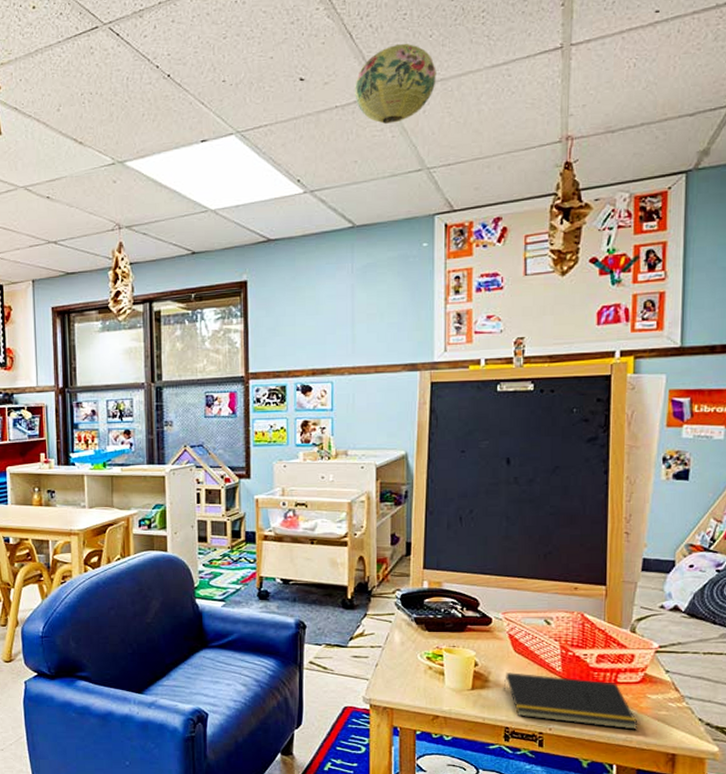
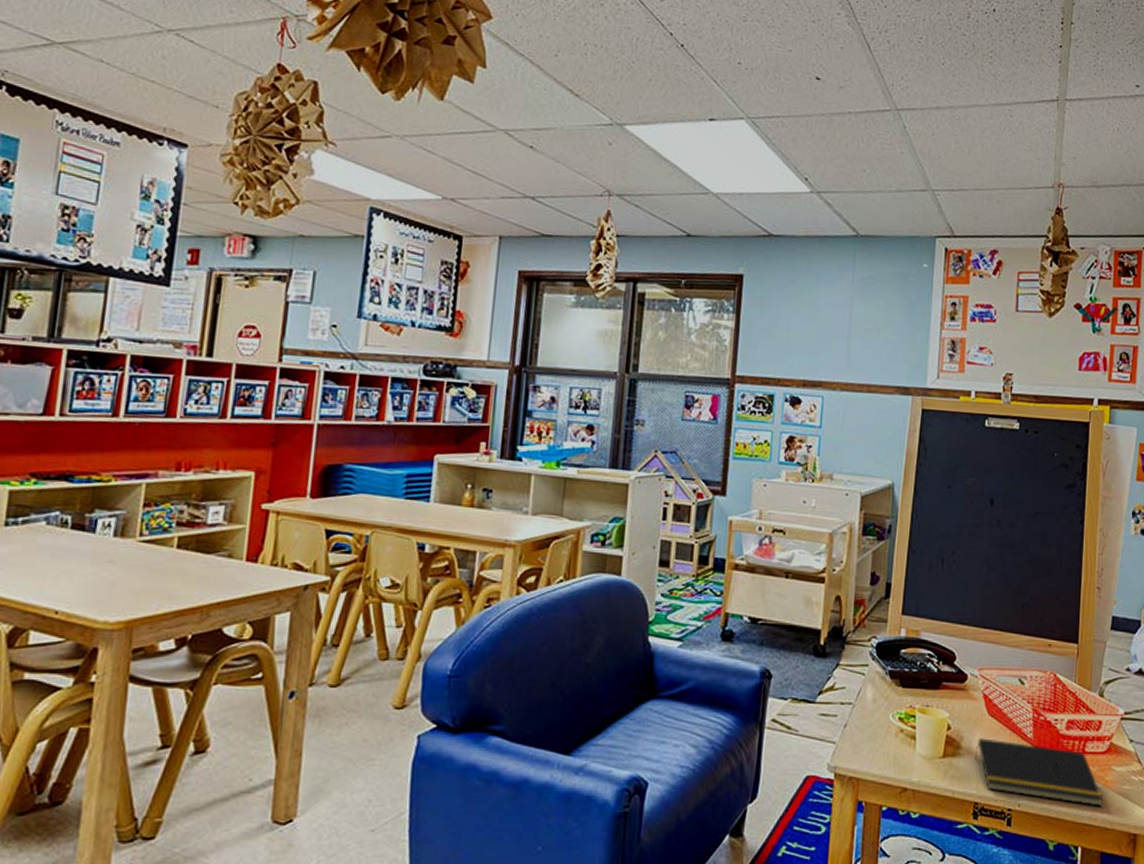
paper lantern: present [355,43,436,124] -> none [868,65,946,140]

